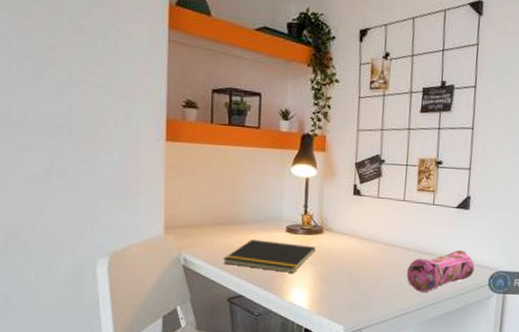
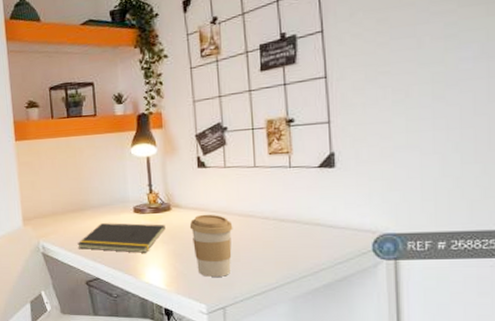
coffee cup: none [338,240,378,300] -> present [189,214,233,277]
pencil case: present [406,250,475,293] -> none [268,214,352,265]

